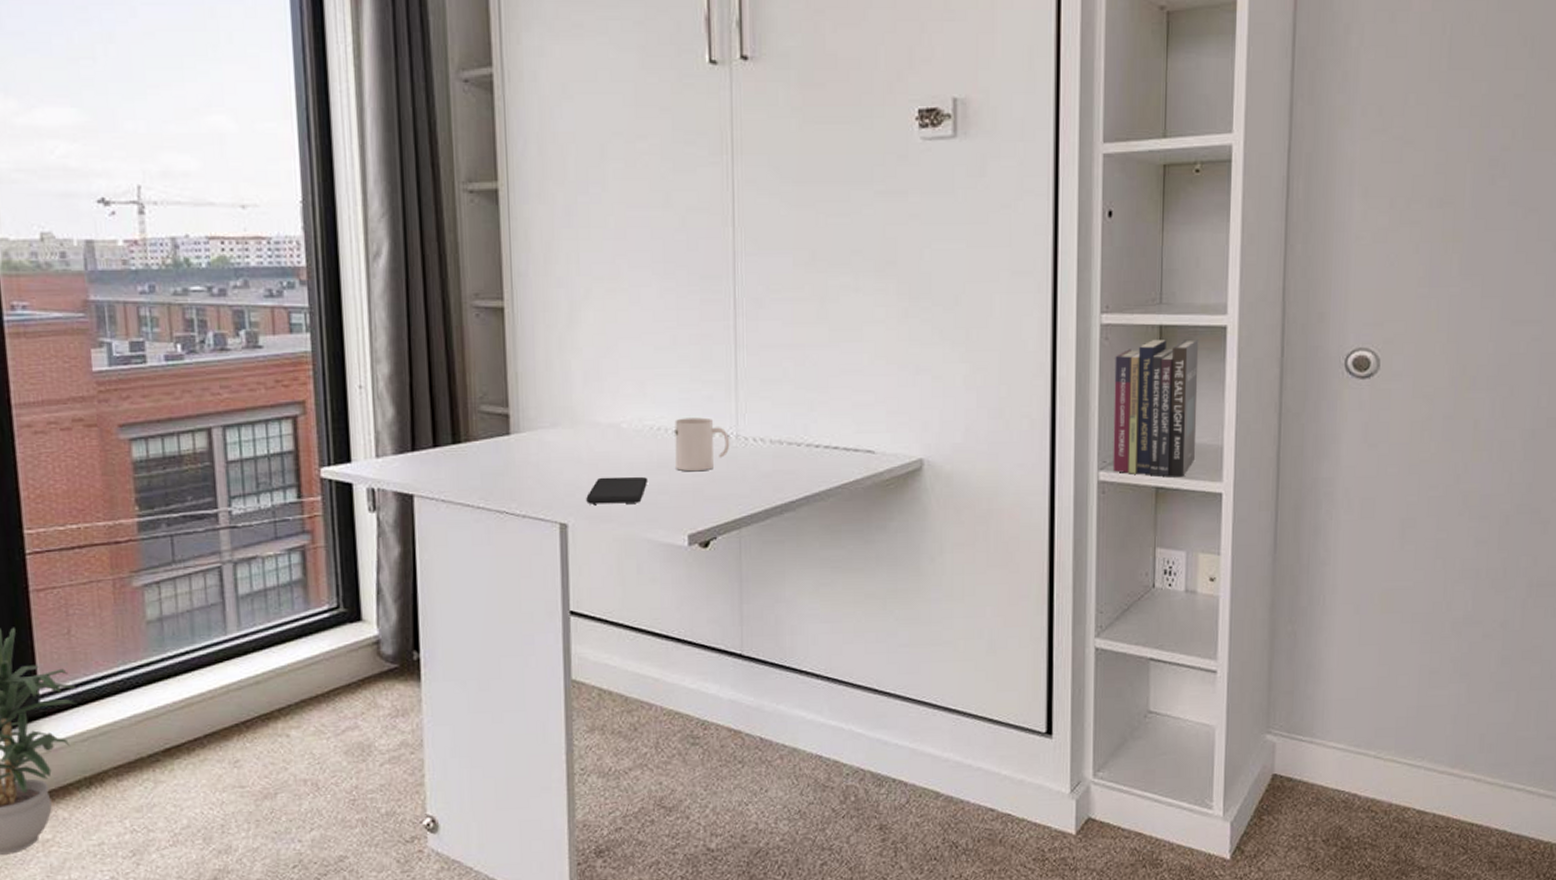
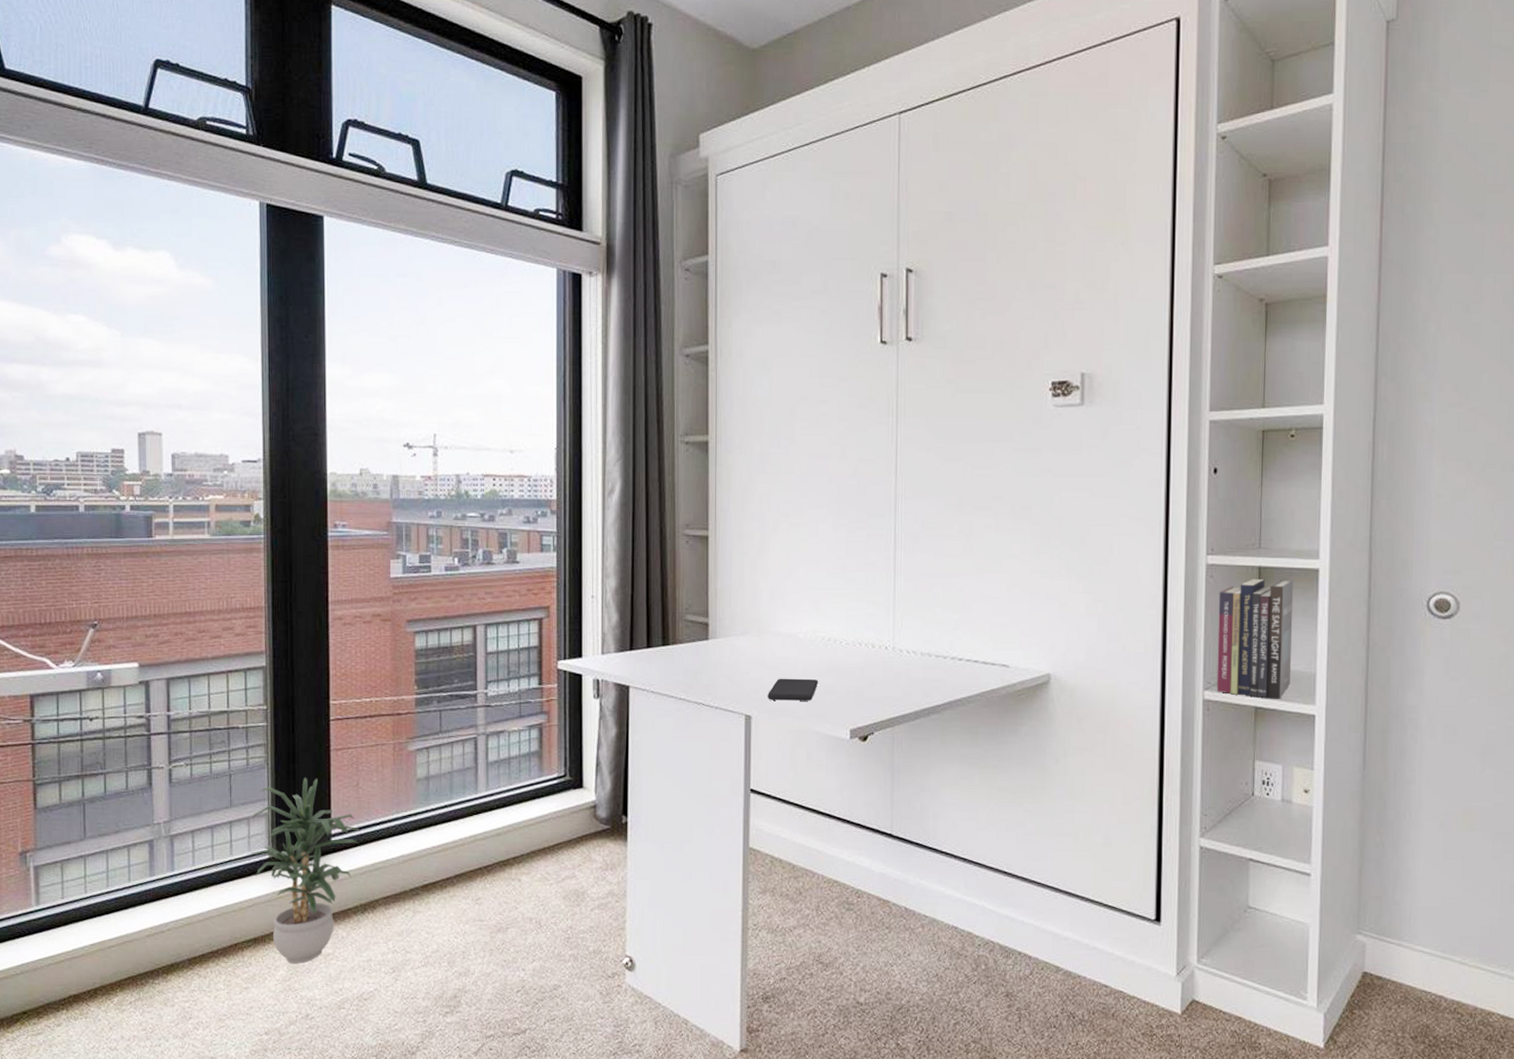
mug: present [675,417,730,472] -> none [842,631,888,677]

